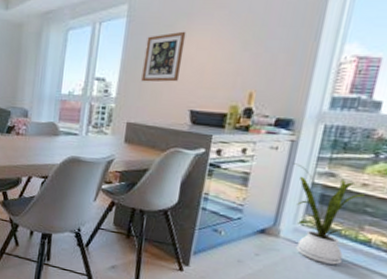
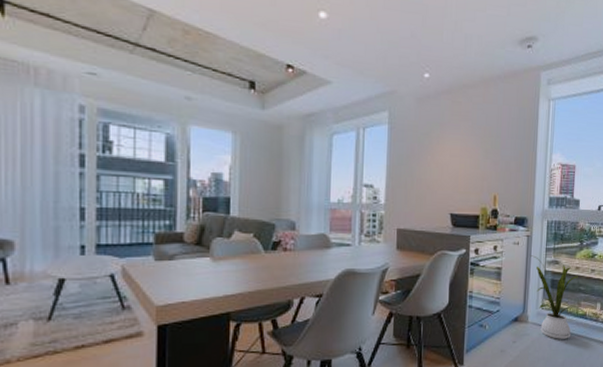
wall art: present [141,31,186,82] -> none [406,139,441,188]

